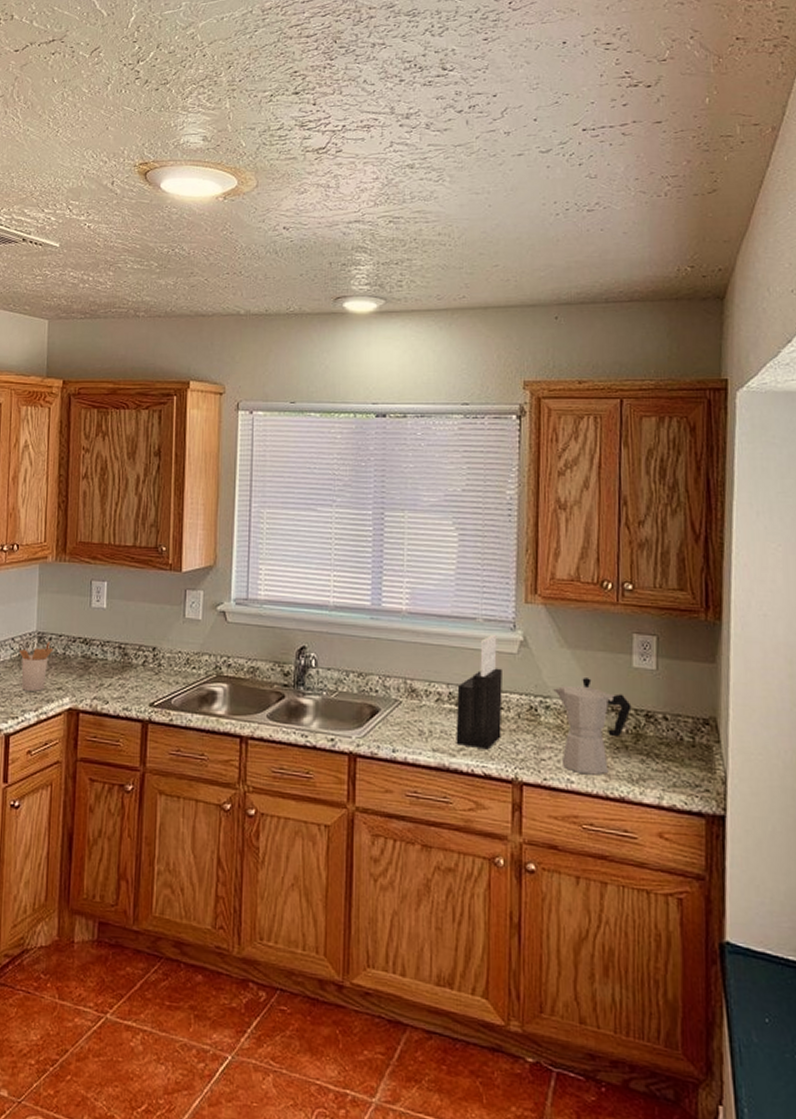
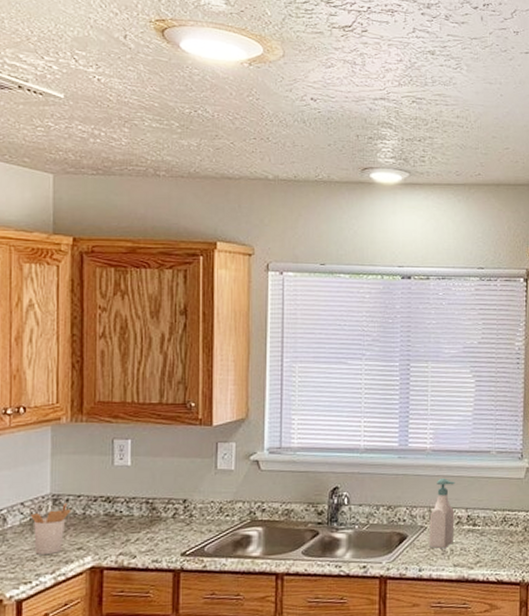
soap bottle: none [405,646,435,728] -> present [429,479,456,548]
knife block: present [456,634,503,750] -> none [473,463,512,560]

